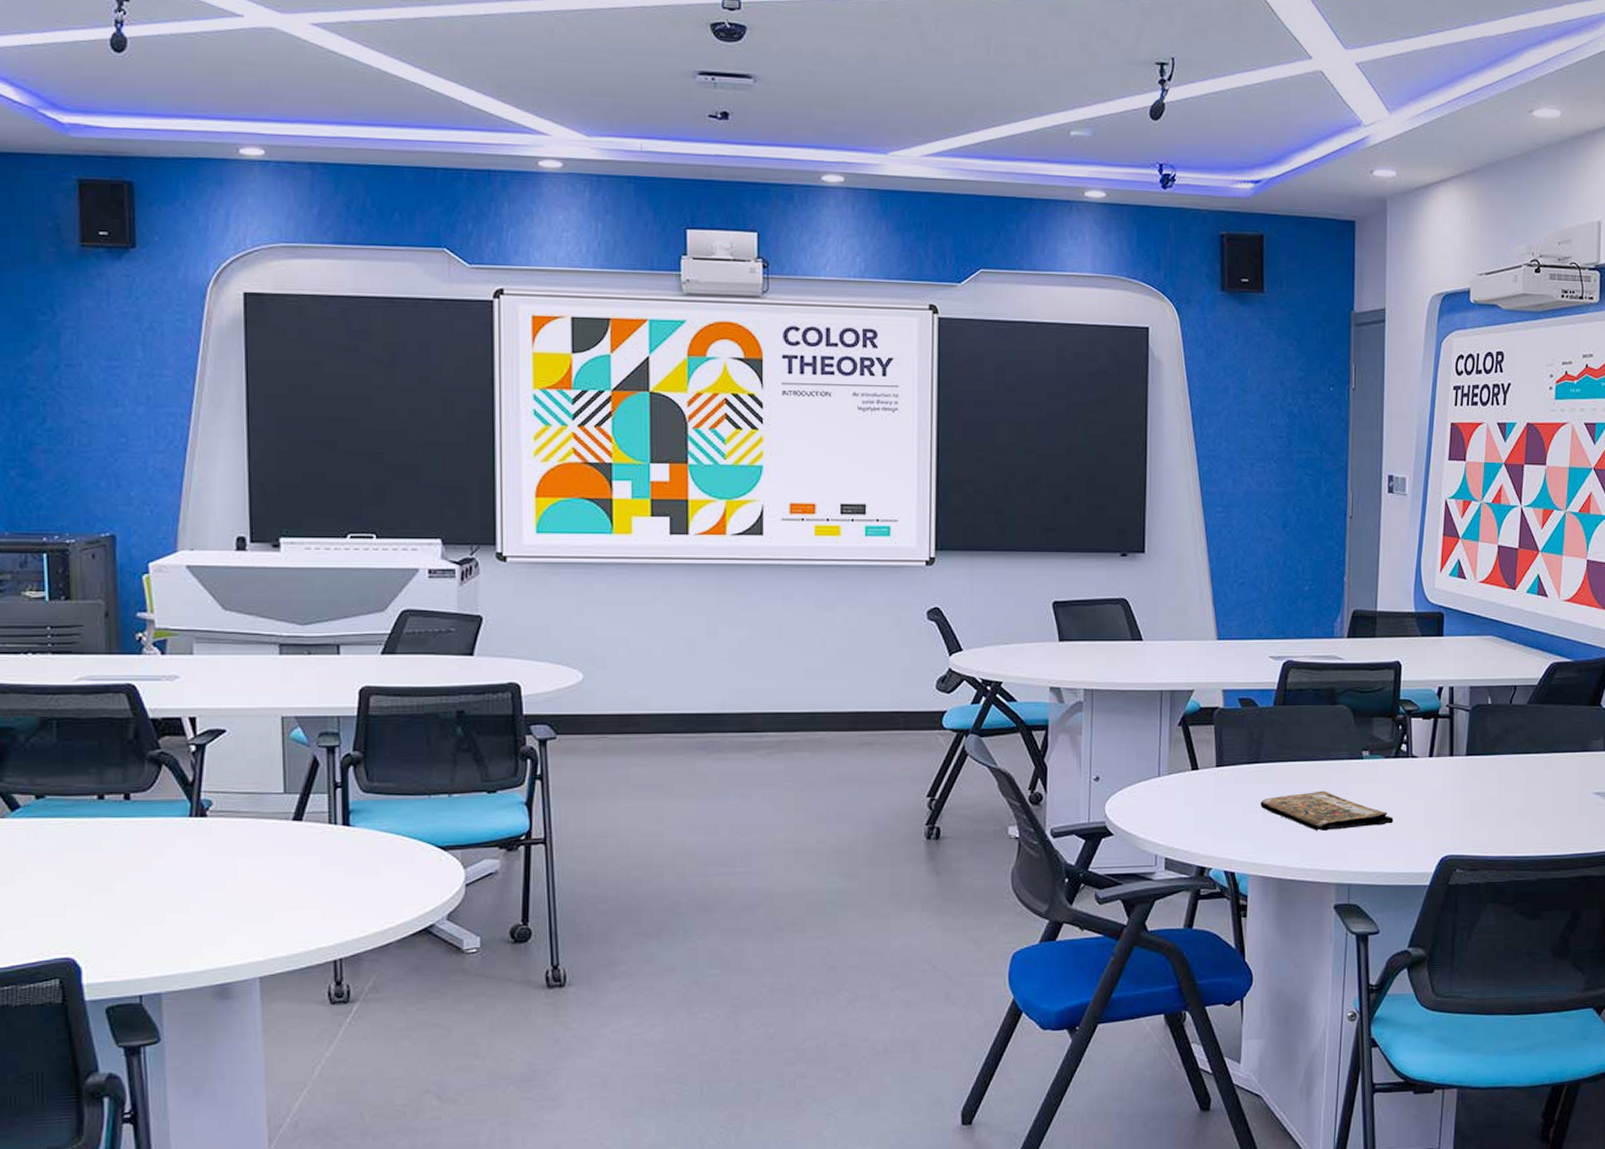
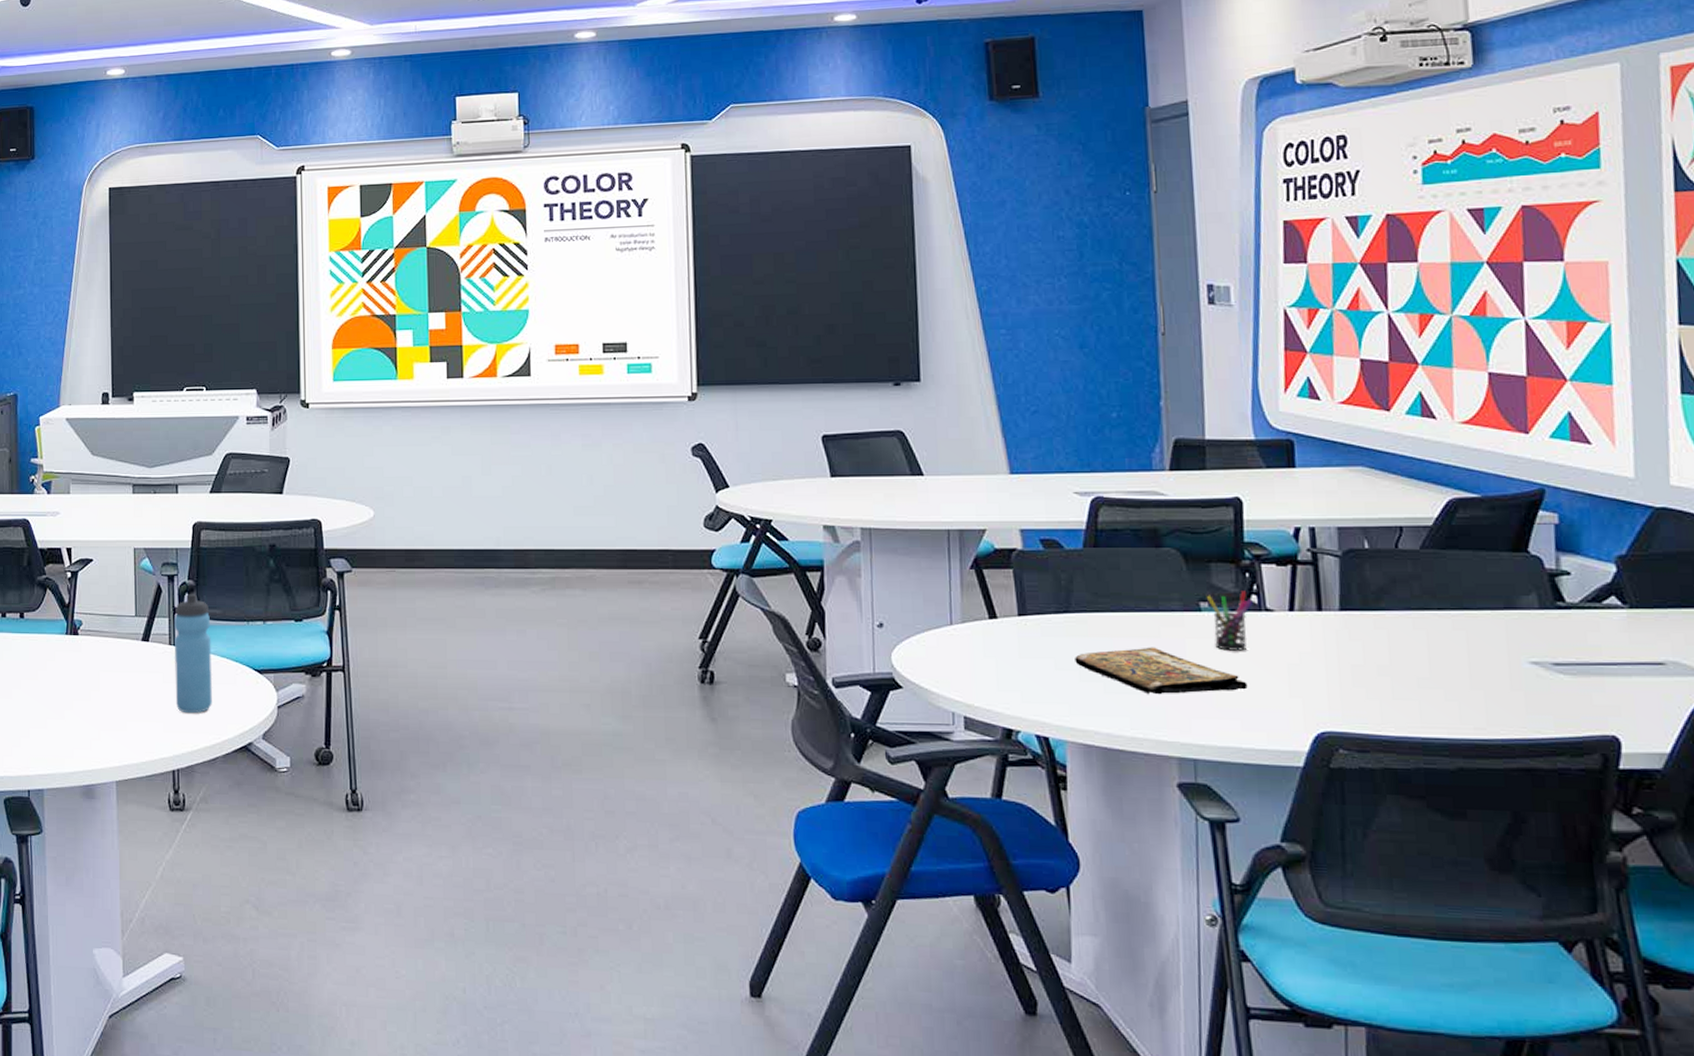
water bottle: none [335,767,385,898] -> present [174,594,213,714]
pen holder: none [1367,741,1404,792] -> present [1206,591,1254,651]

